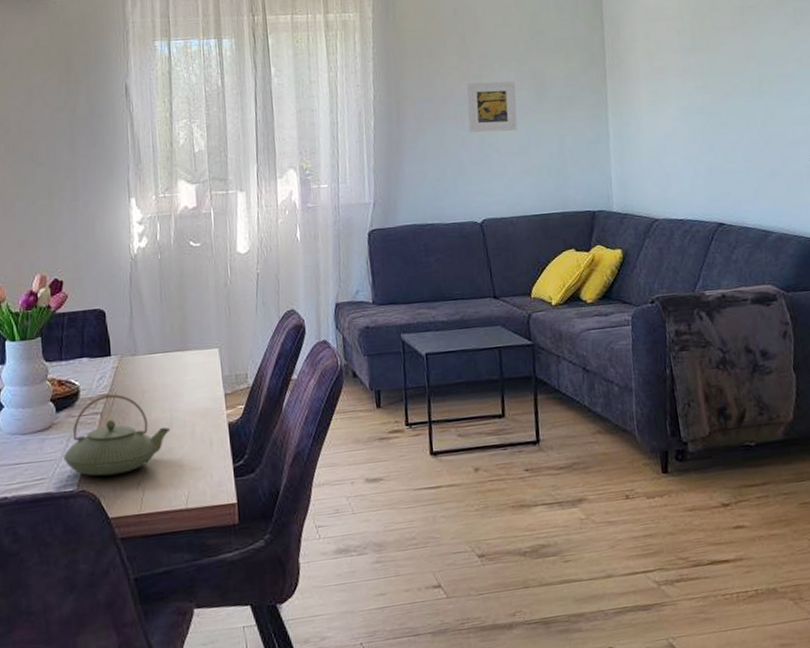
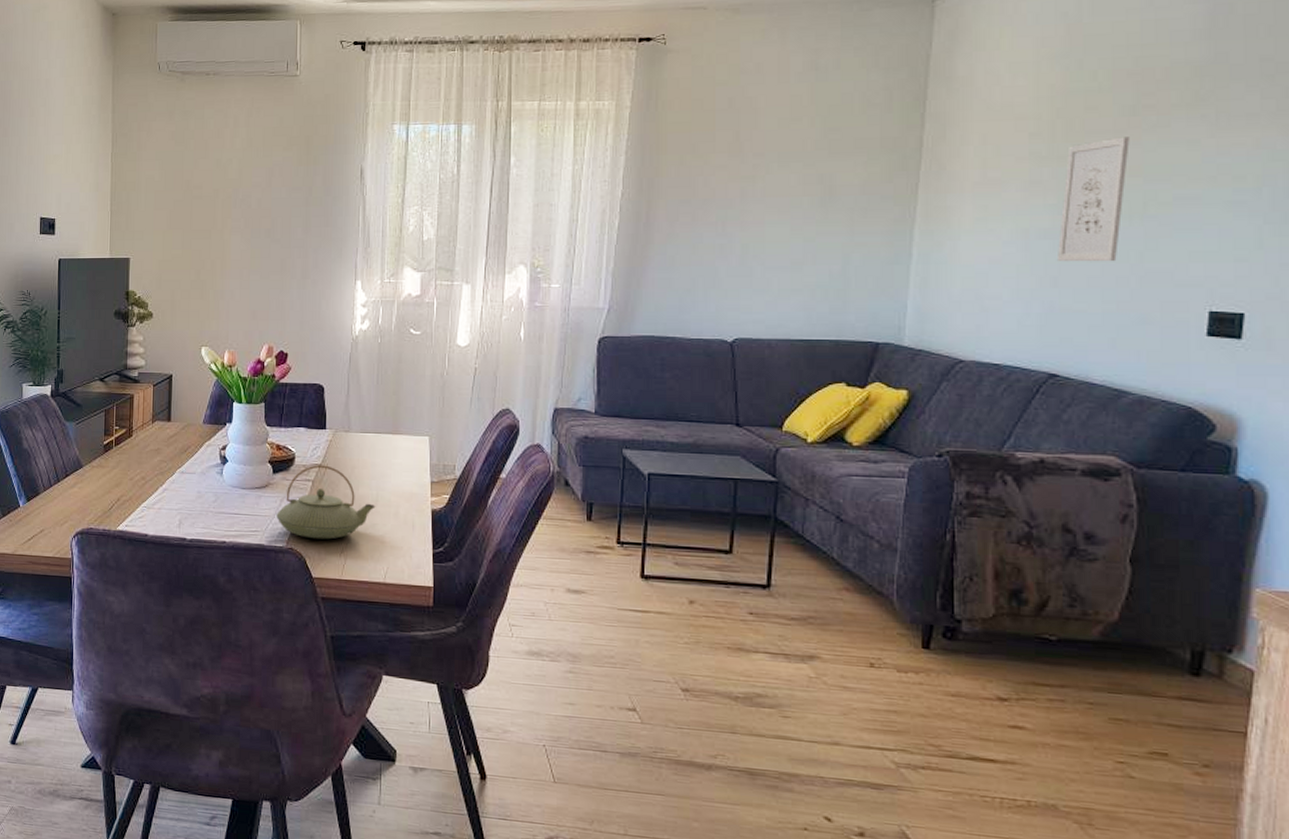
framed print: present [466,81,518,133] -> none [731,184,795,243]
wall art: none [705,31,749,131] -> present [1056,137,1130,262]

